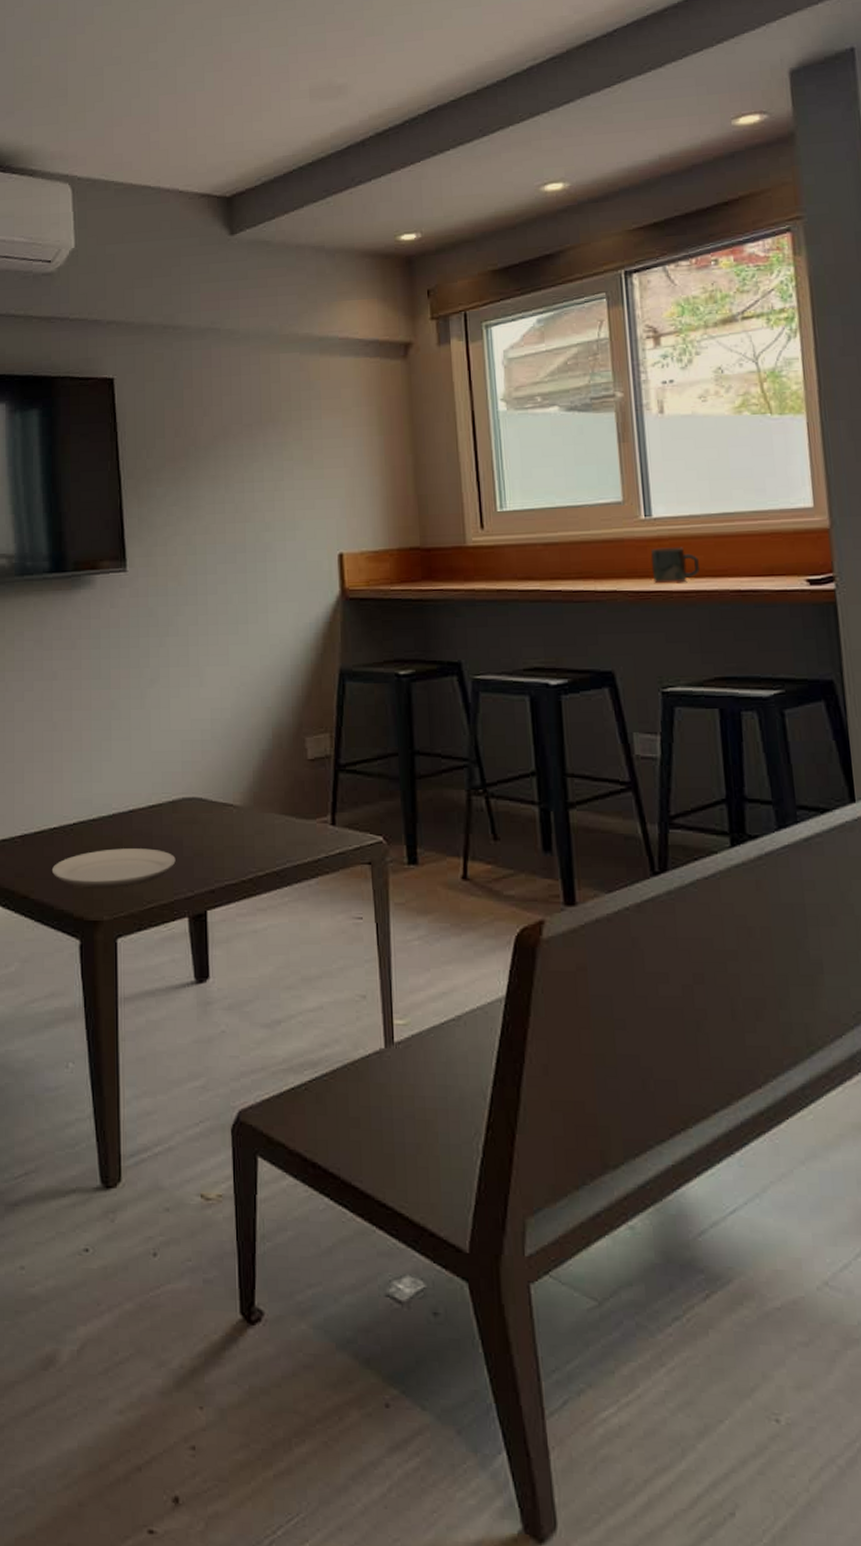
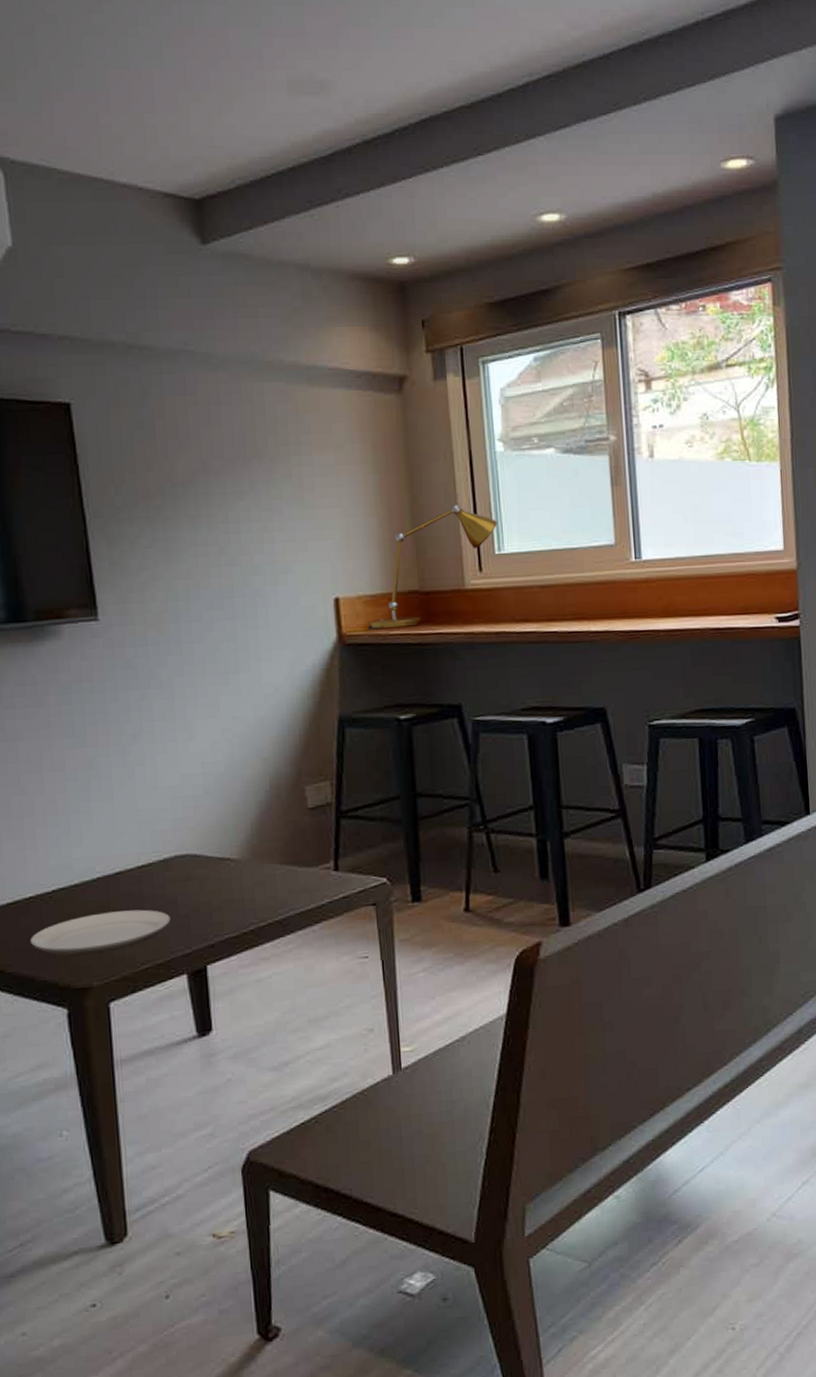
desk lamp: none [369,463,499,585] -> present [367,504,497,630]
mug: present [650,547,700,584] -> none [640,588,684,624]

